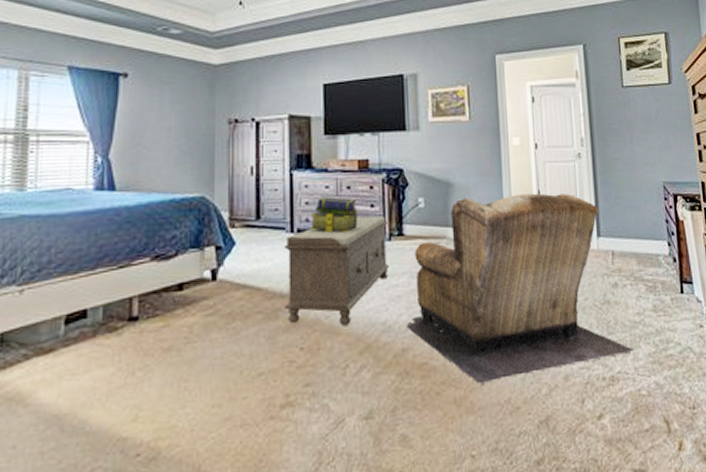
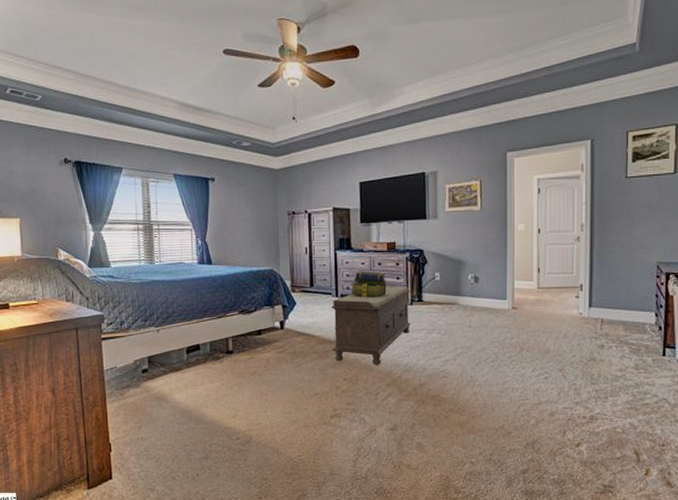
armchair: present [406,193,635,384] -> none [423,270,614,413]

